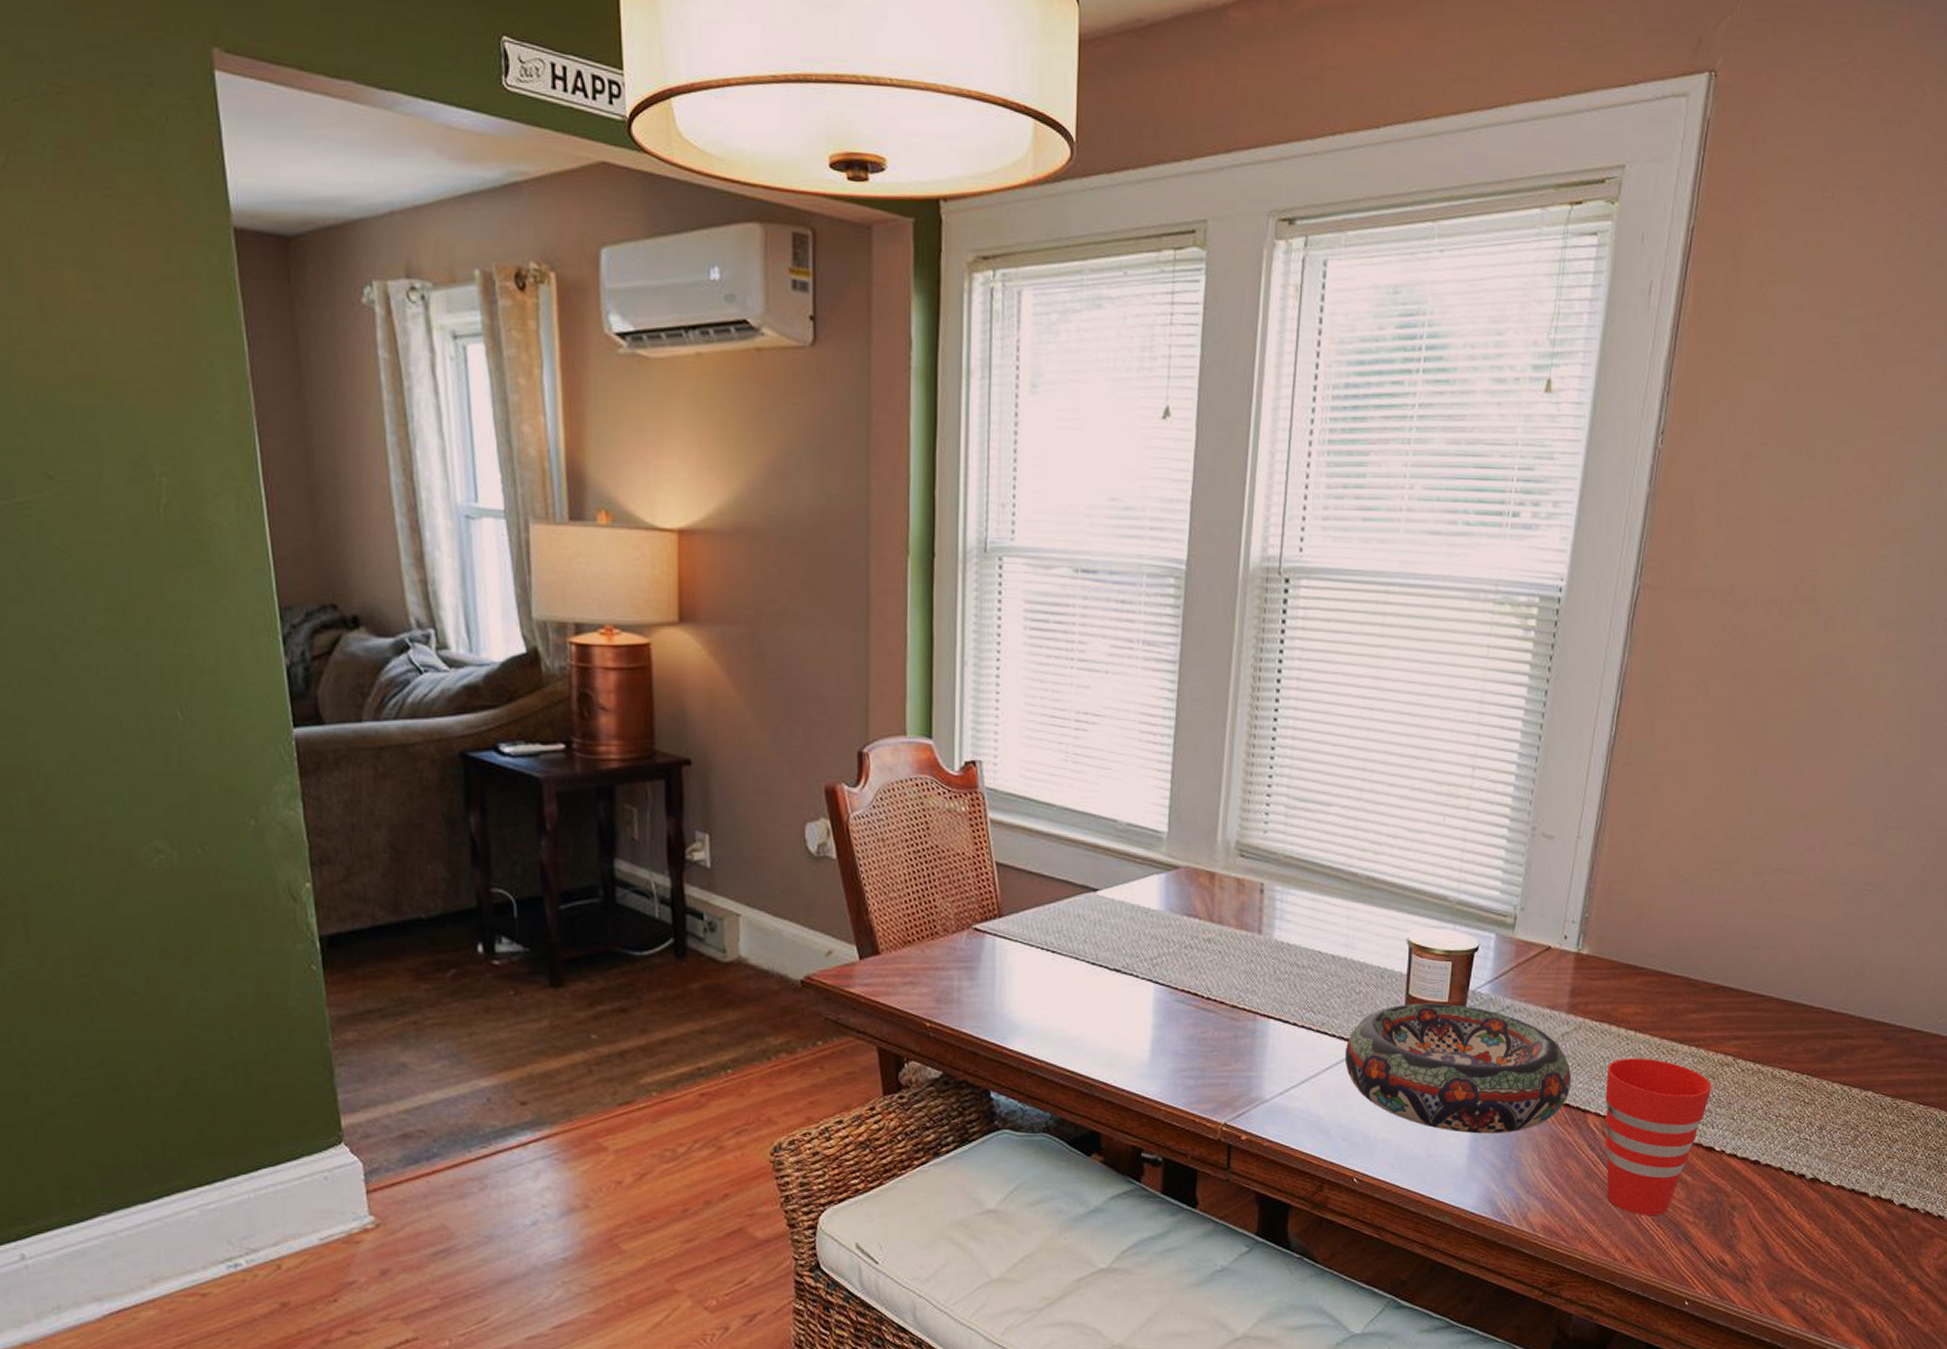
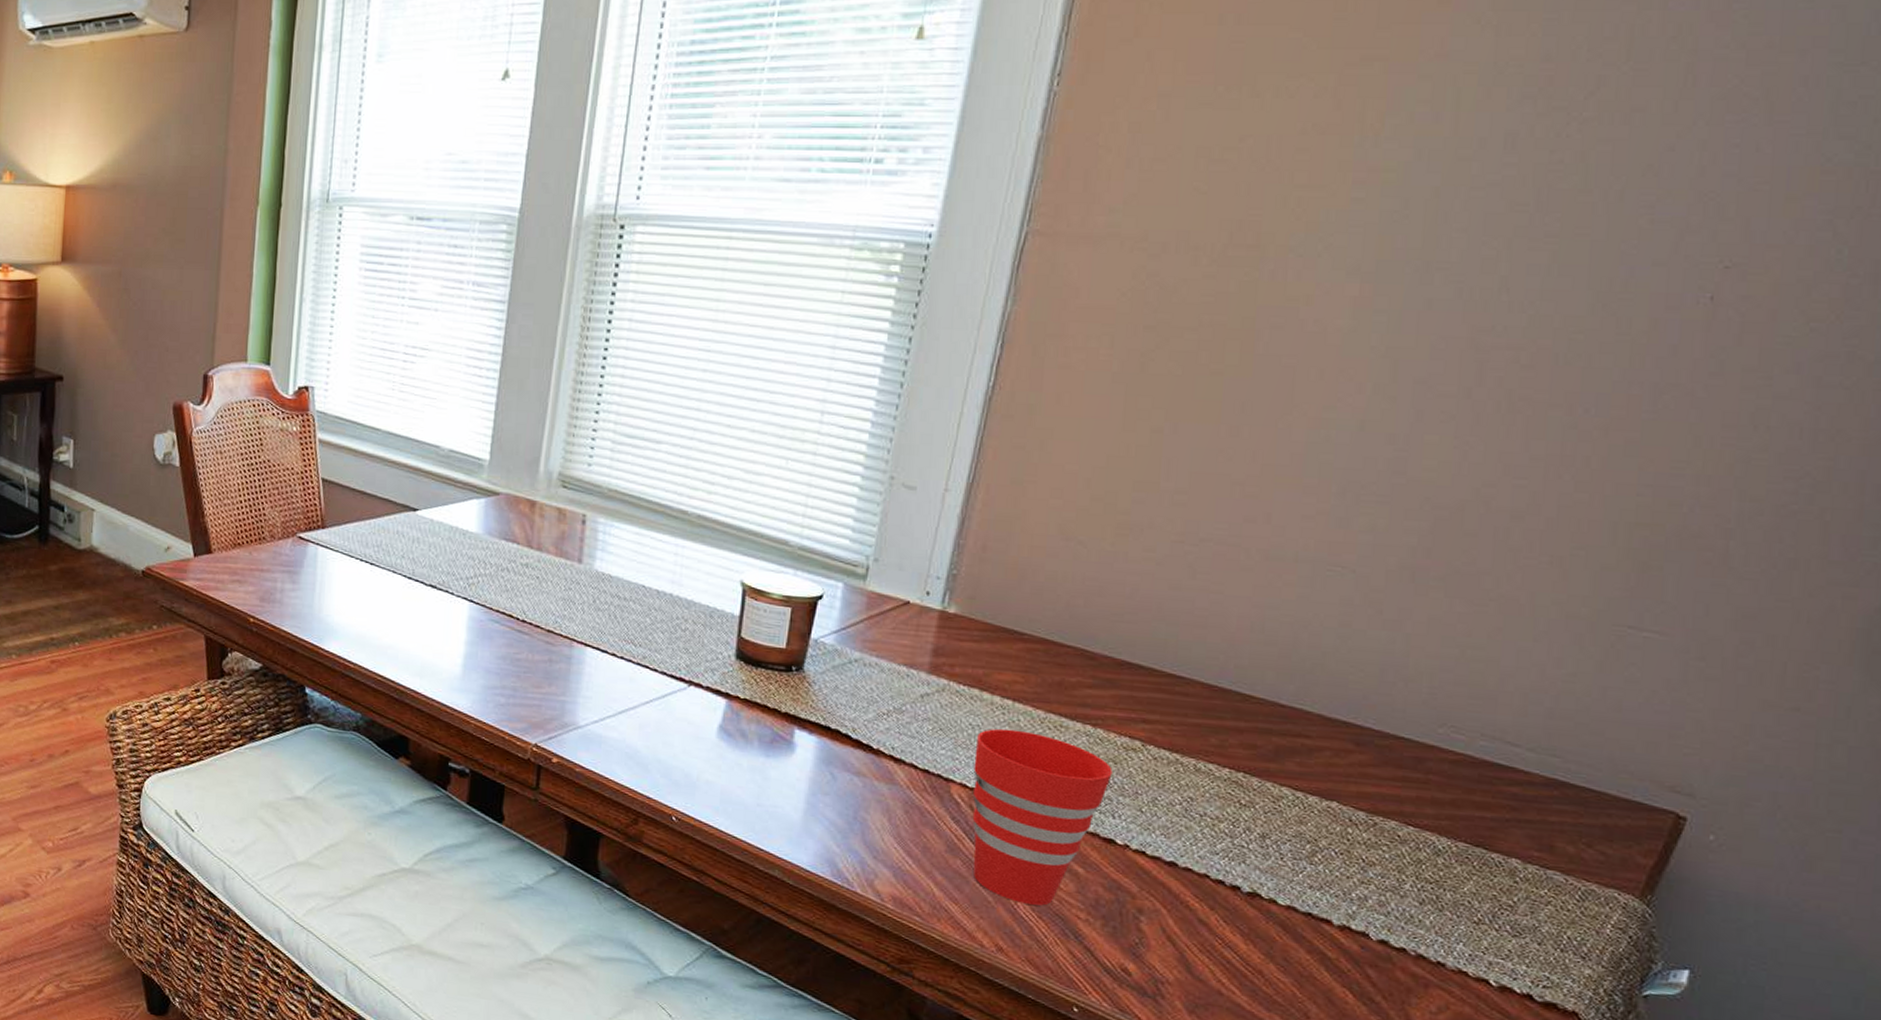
decorative bowl: present [1344,1003,1572,1134] -> none [666,645,932,792]

